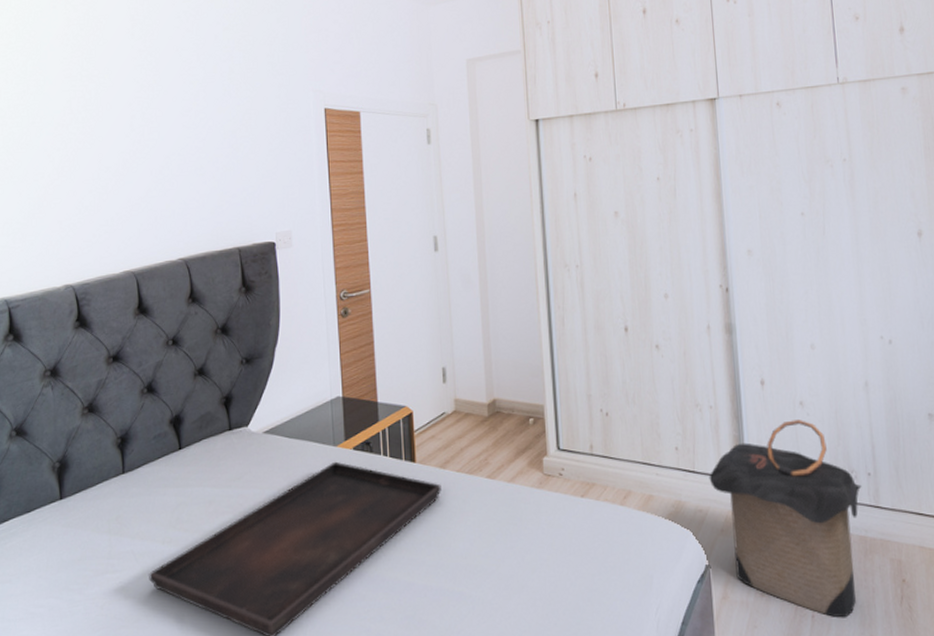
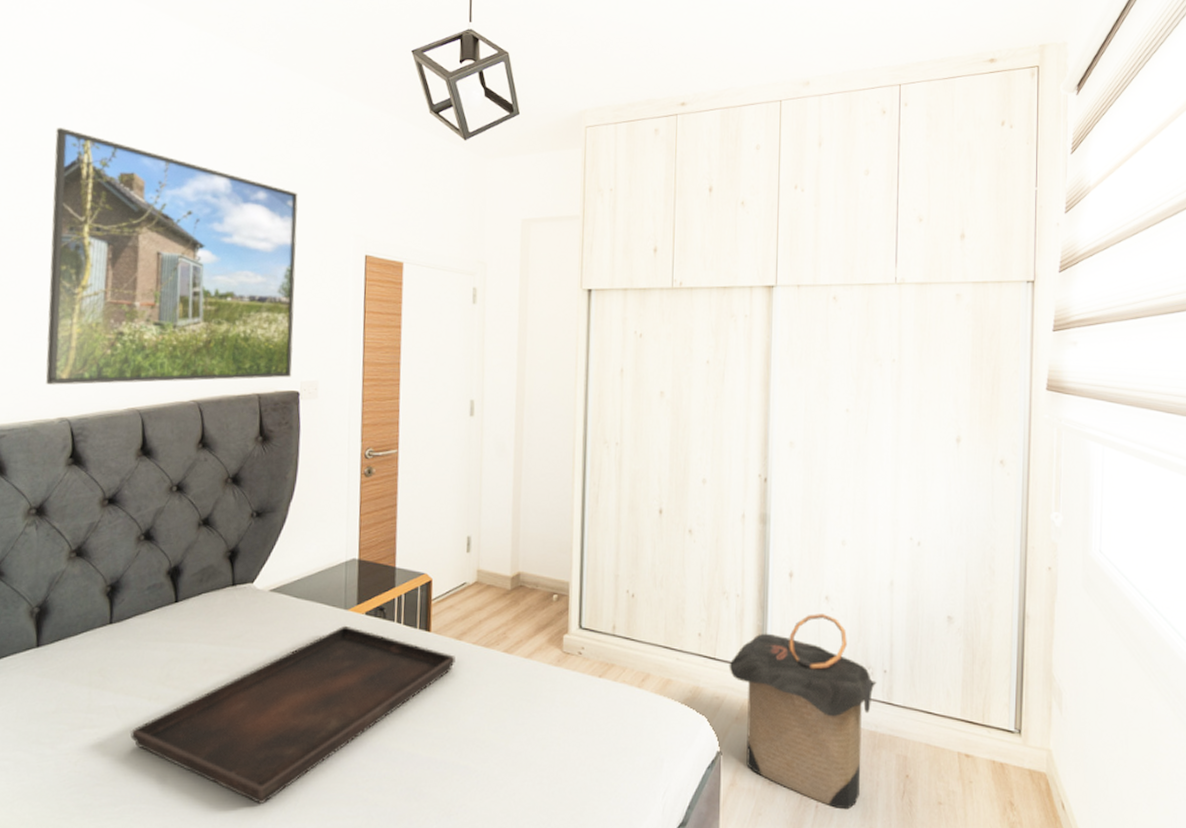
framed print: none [43,20,267,256] -> present [45,127,298,385]

